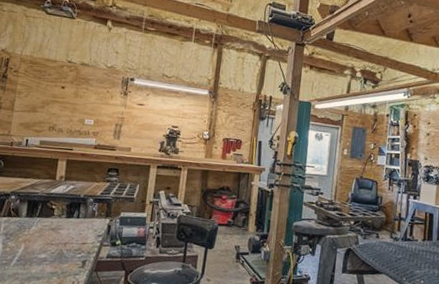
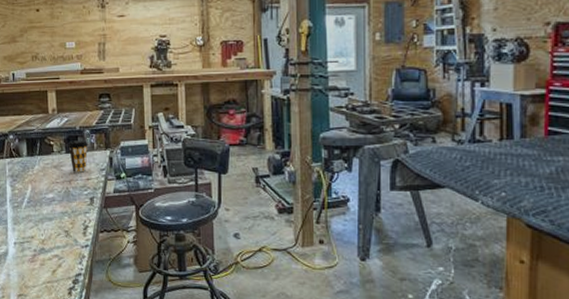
coffee cup: none [69,206,90,237] -> present [68,140,88,173]

